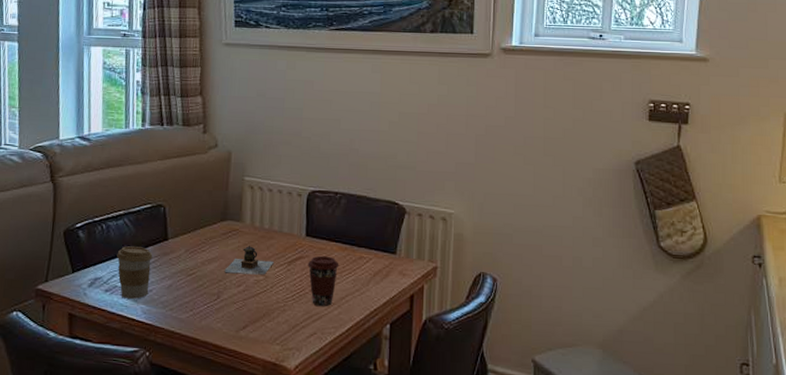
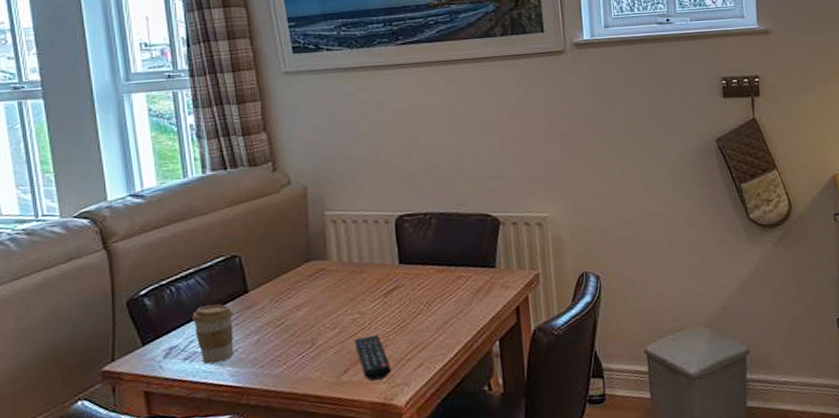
teapot: present [224,246,274,275] -> none [316,284,368,317]
remote control: none [255,298,286,340] -> present [354,334,391,380]
coffee cup: present [307,255,339,307] -> none [405,281,439,336]

